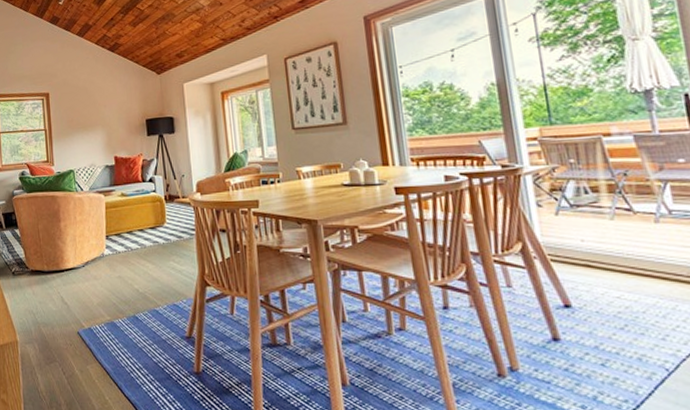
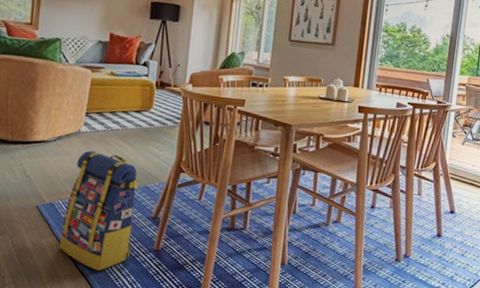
backpack: none [102,273,172,397] -> present [59,151,139,271]

